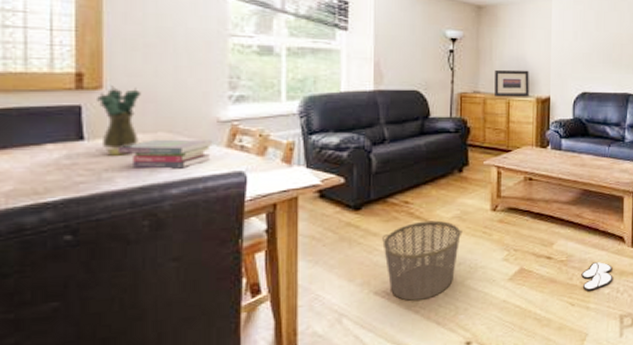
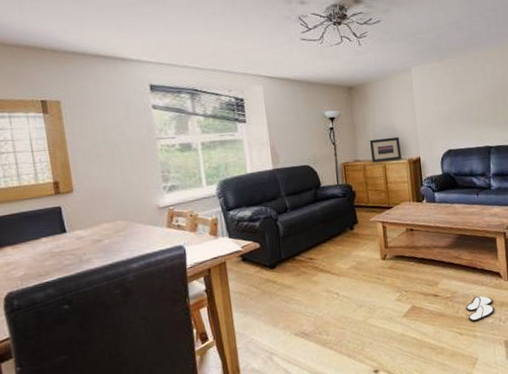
vase: present [97,85,140,156] -> none [71,188,104,243]
books: present [117,139,213,169] -> none [90,223,158,251]
basket: present [382,220,463,302] -> none [295,271,360,340]

